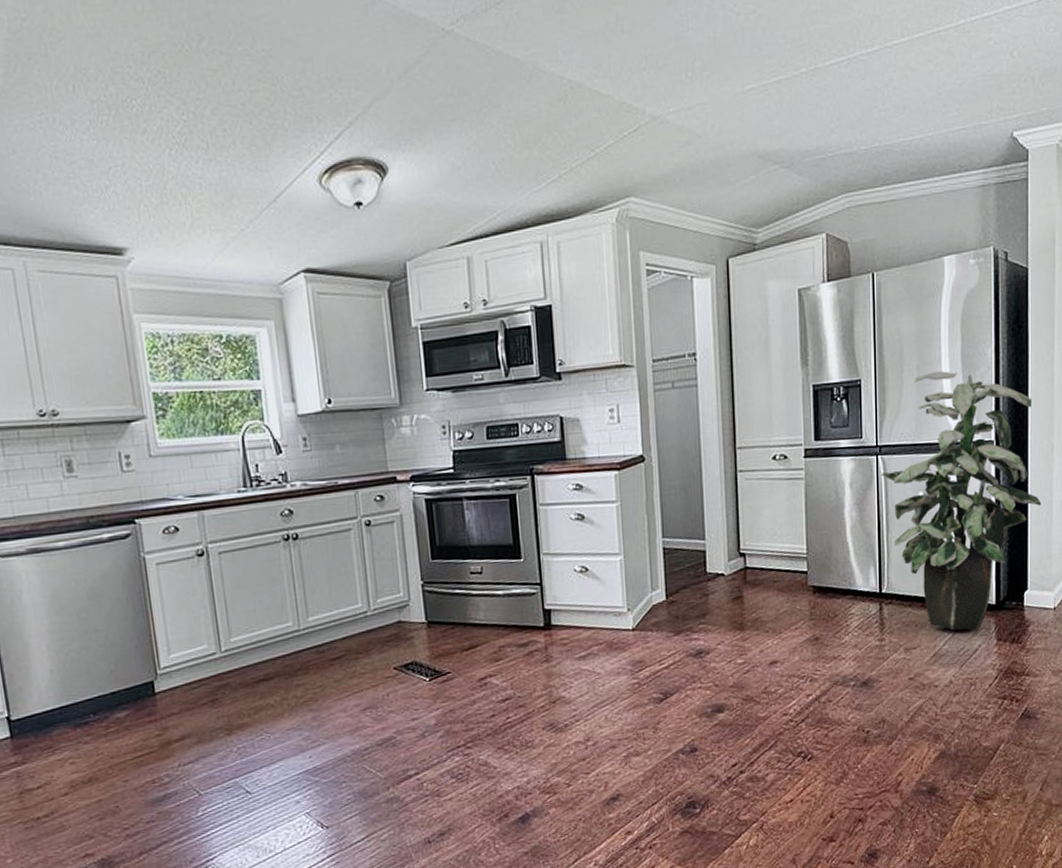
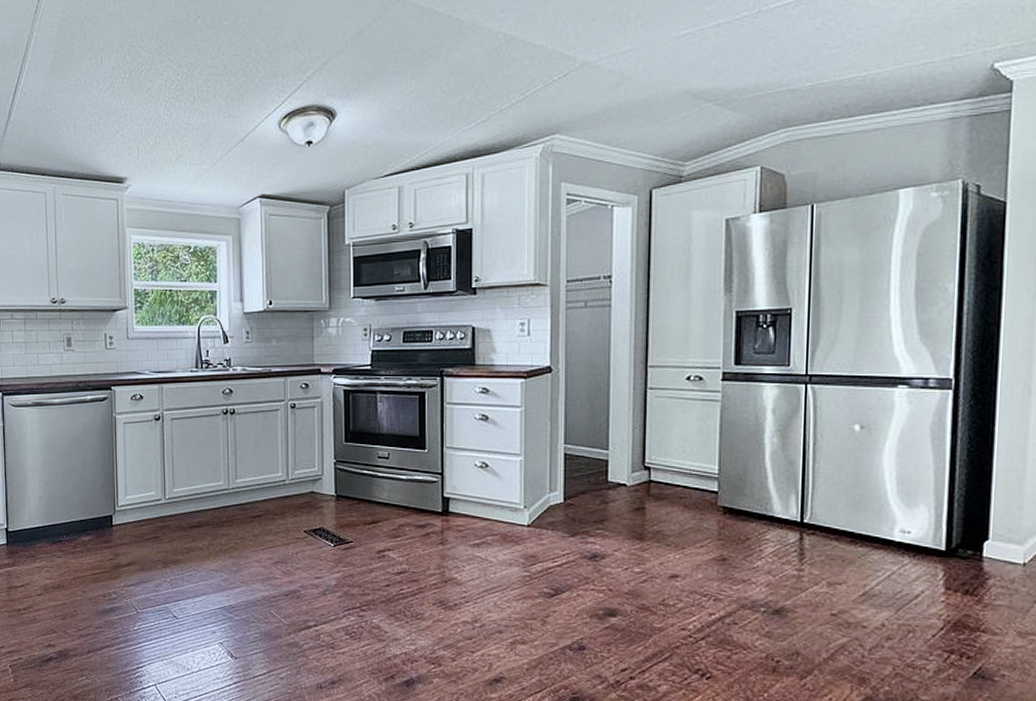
indoor plant: present [881,371,1042,631] -> none [809,304,1012,575]

